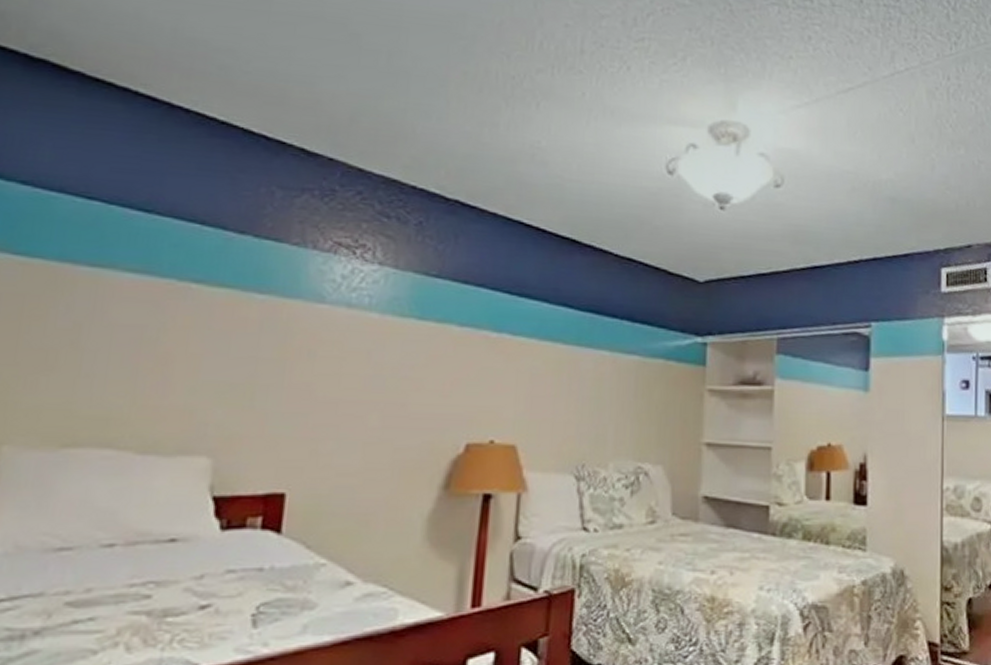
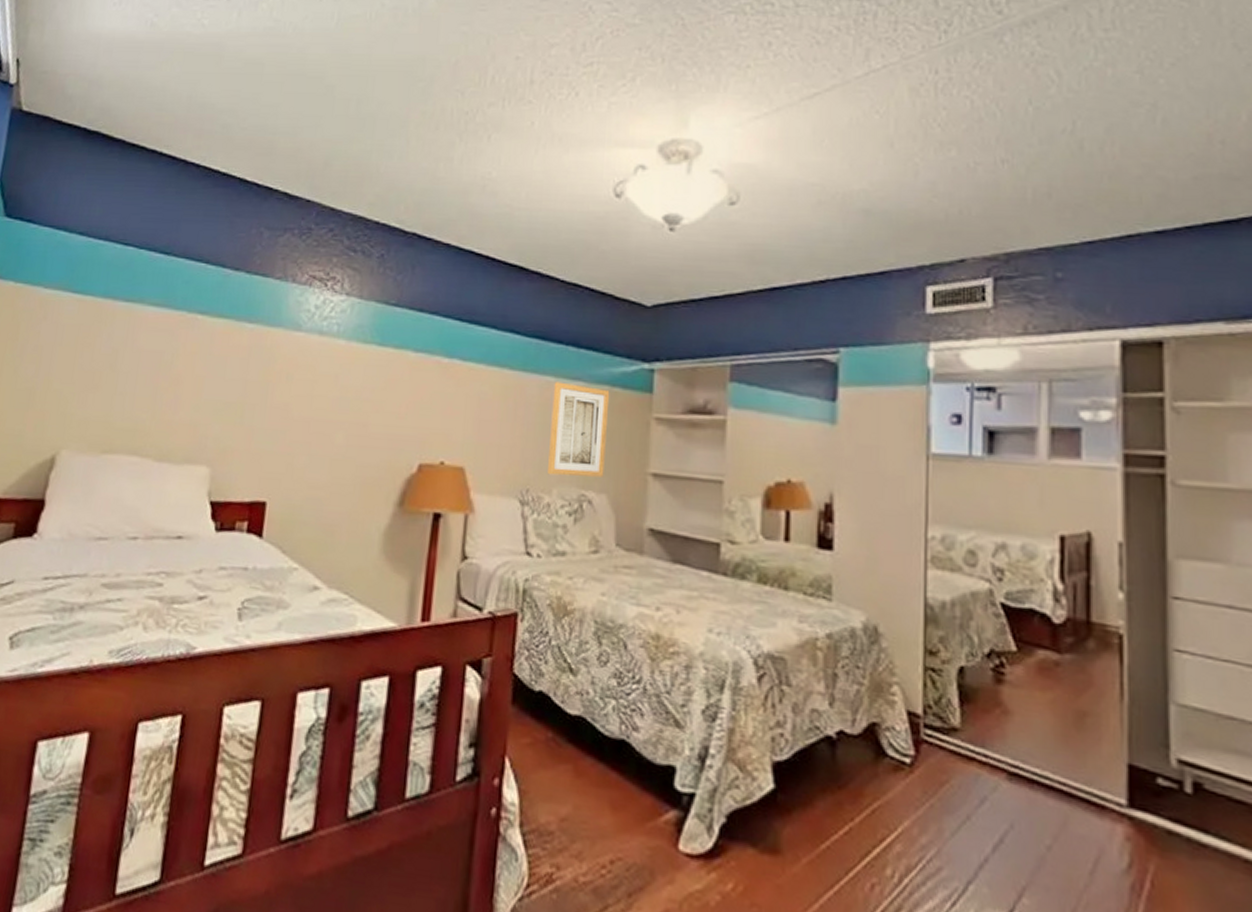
wall art: none [604,356,665,450] -> present [548,381,610,477]

